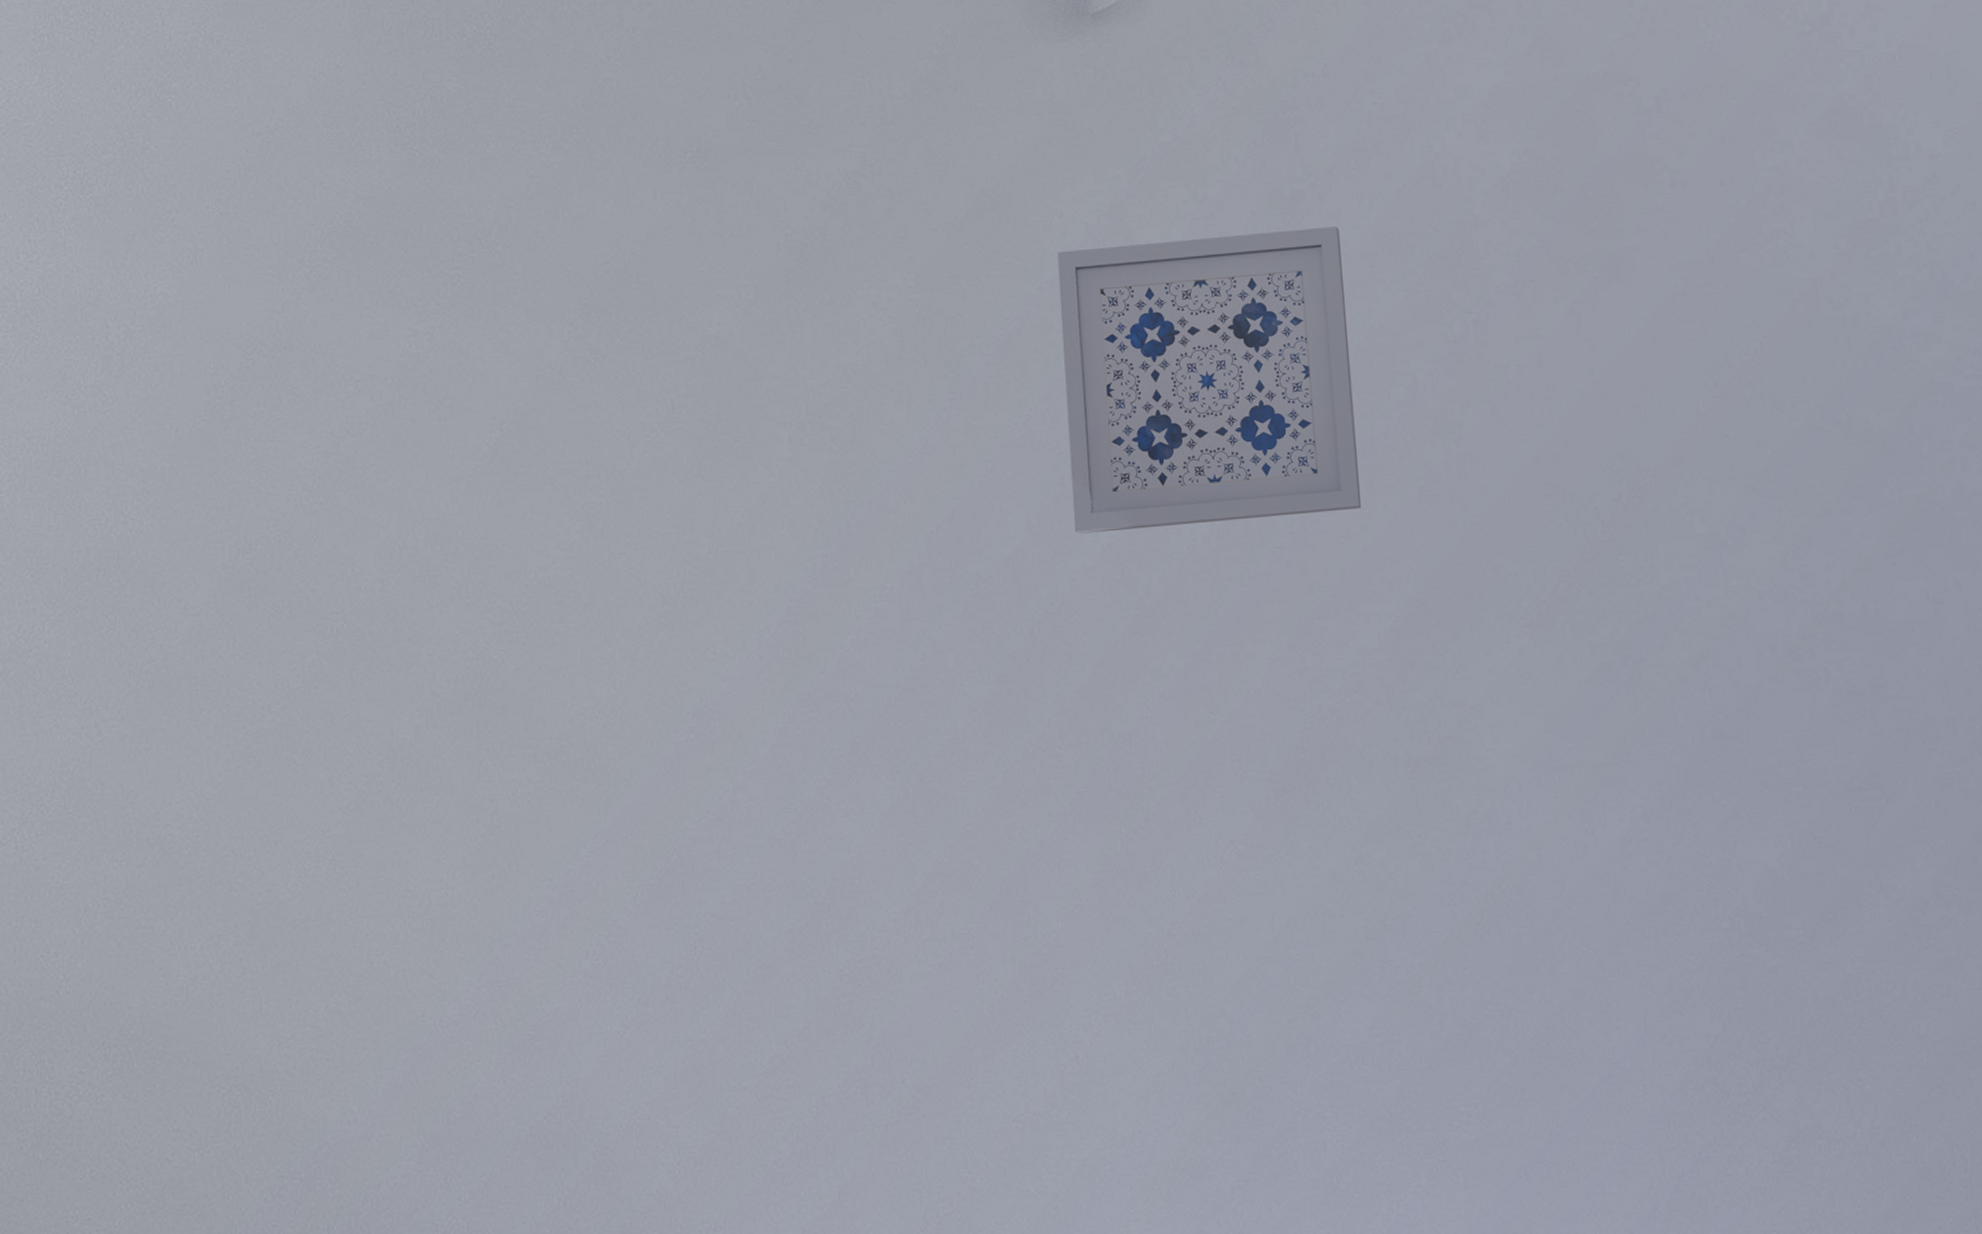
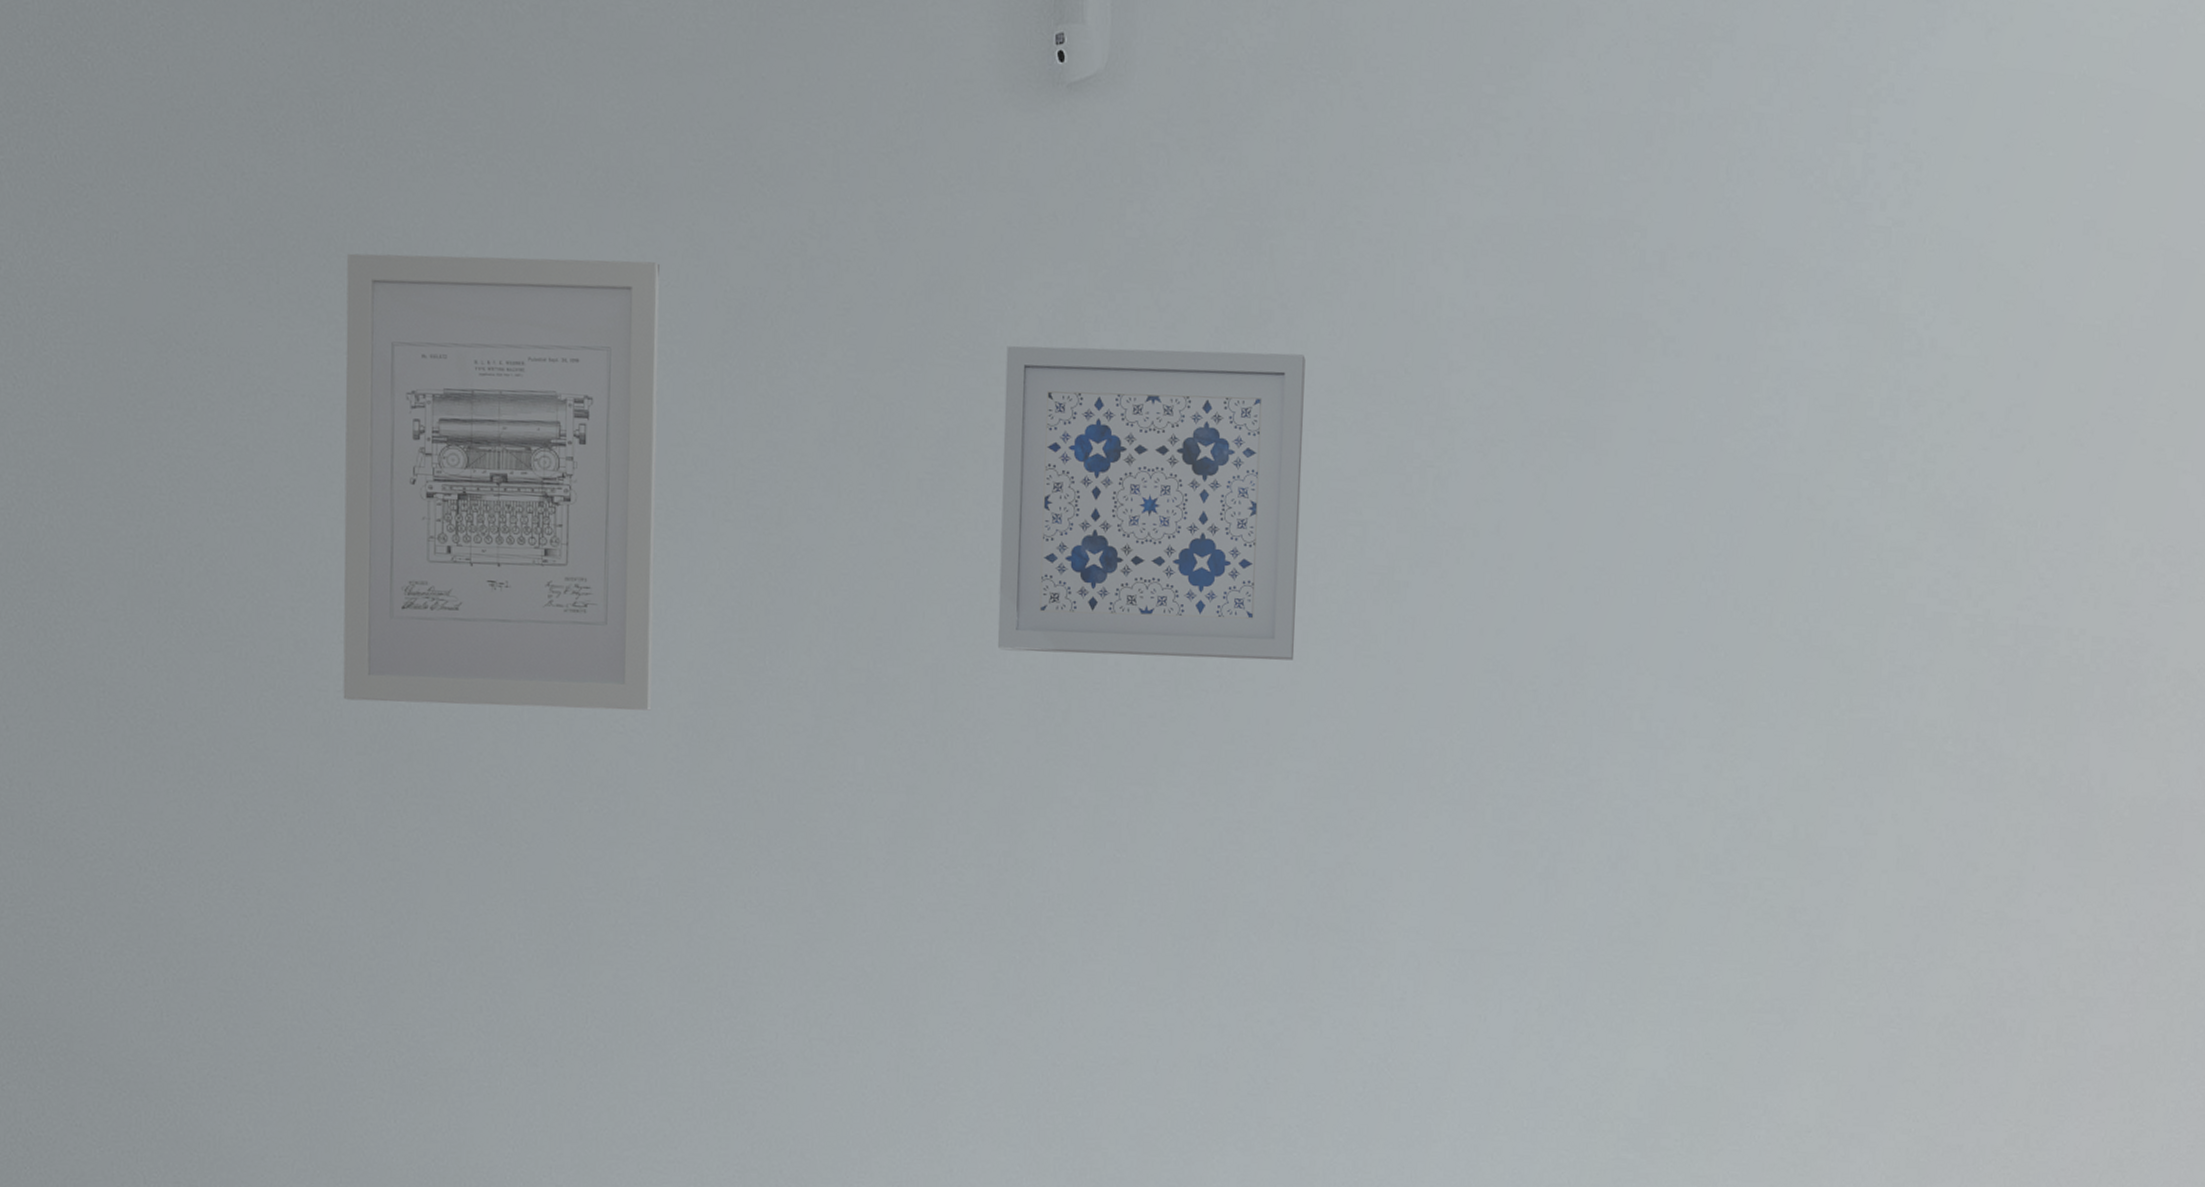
wall art: none [424,216,742,662] -> present [343,253,660,711]

